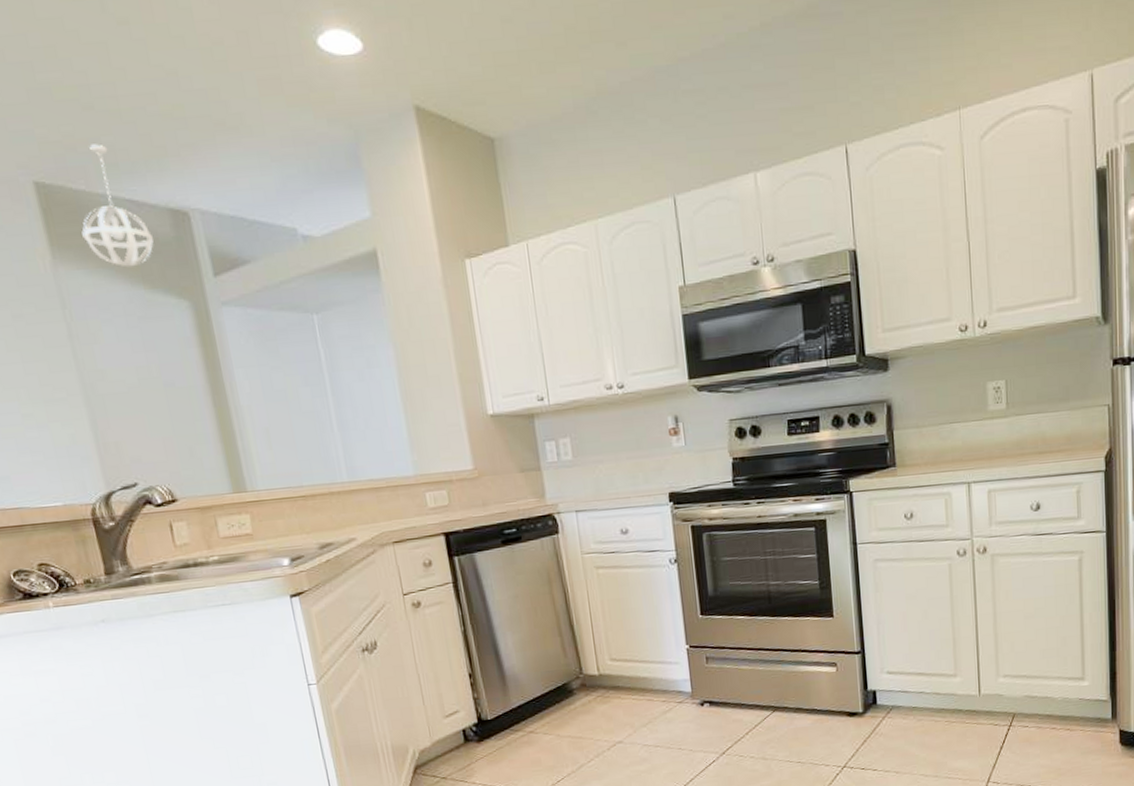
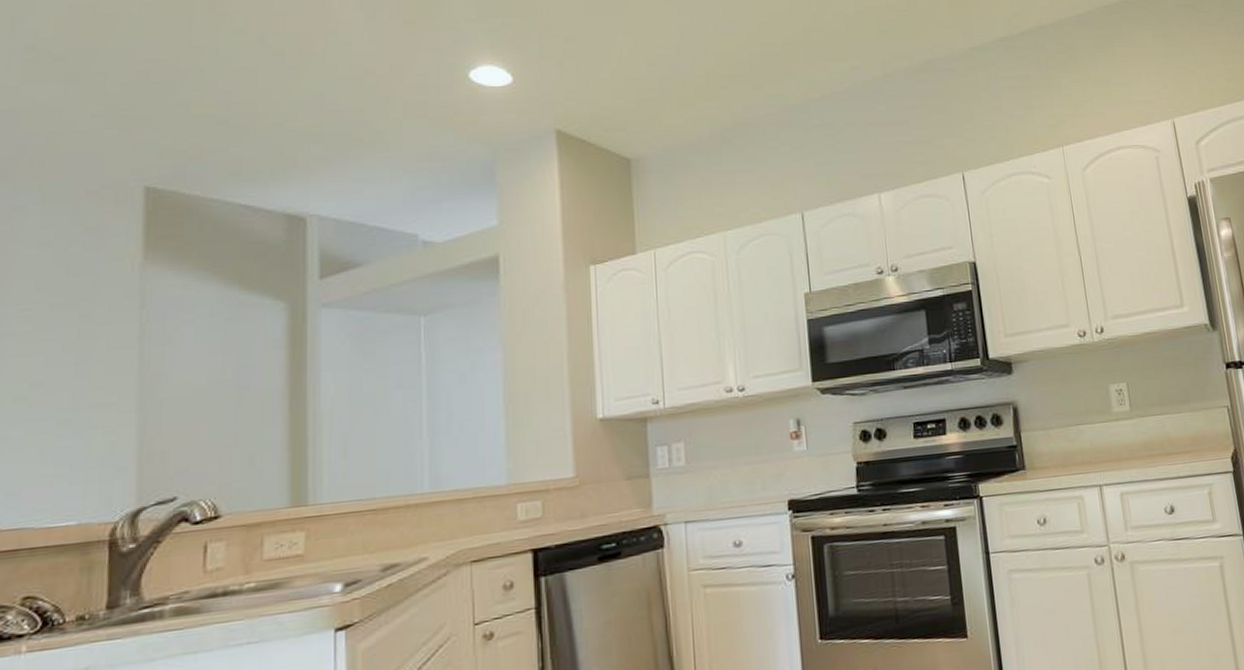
pendant light: present [81,144,154,268] -> none [184,154,261,269]

